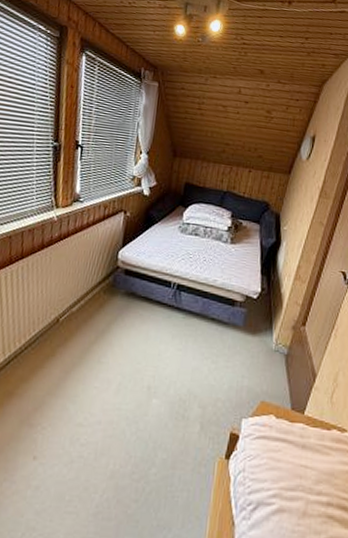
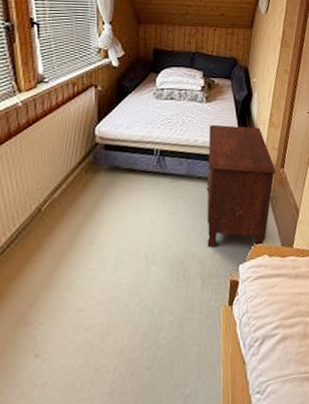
nightstand: none [211,267,295,404] -> present [206,124,275,248]

